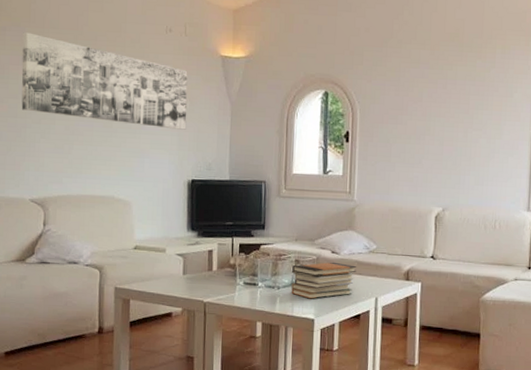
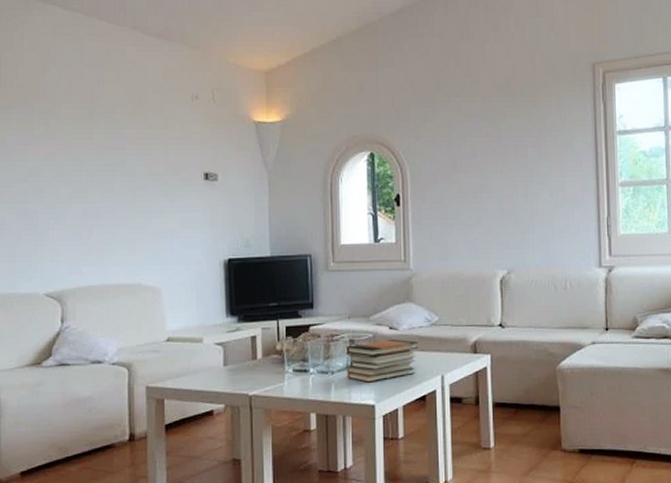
wall art: present [21,32,188,130] -> none [31,109,220,205]

